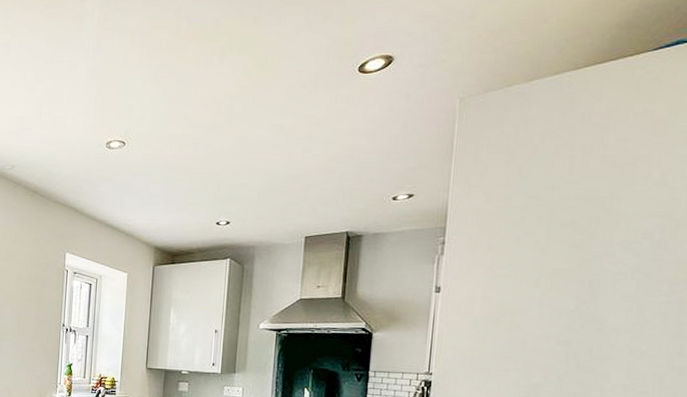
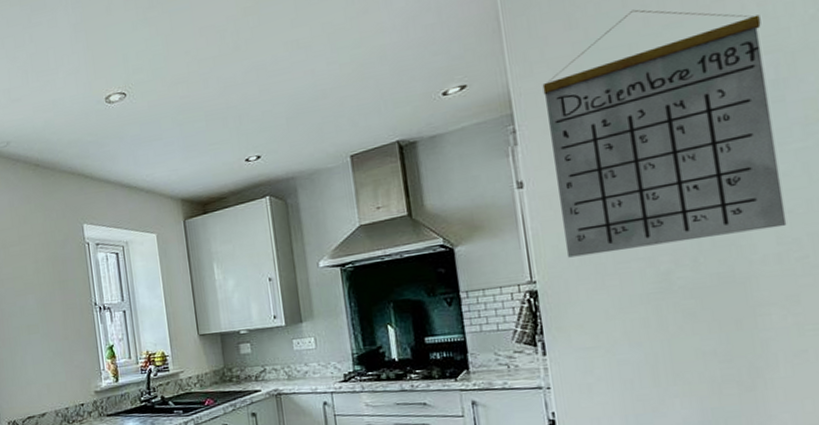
calendar: none [461,157,661,364] -> present [542,9,787,258]

